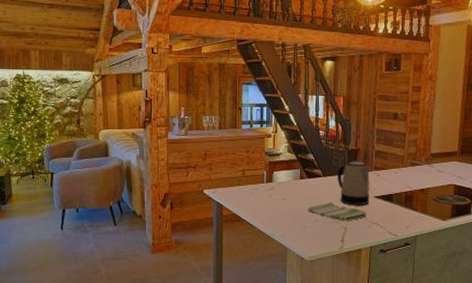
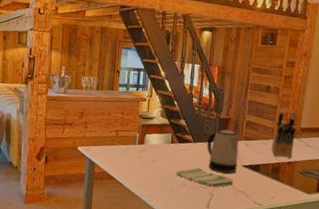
knife block: none [403,137,427,185] -> present [271,111,297,158]

